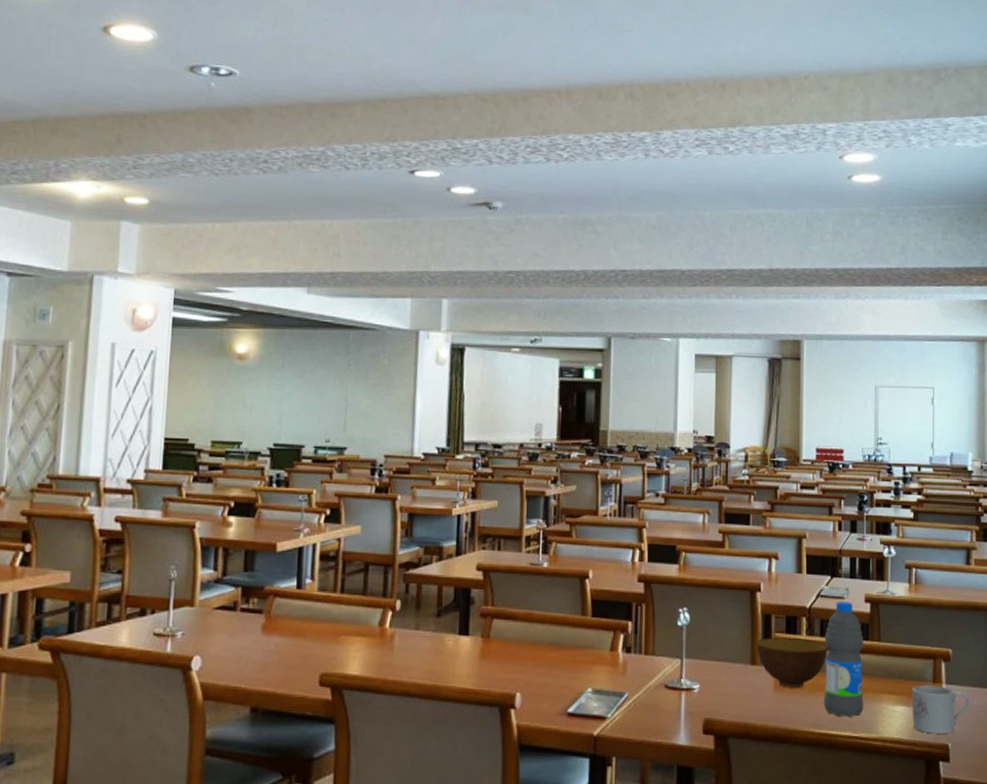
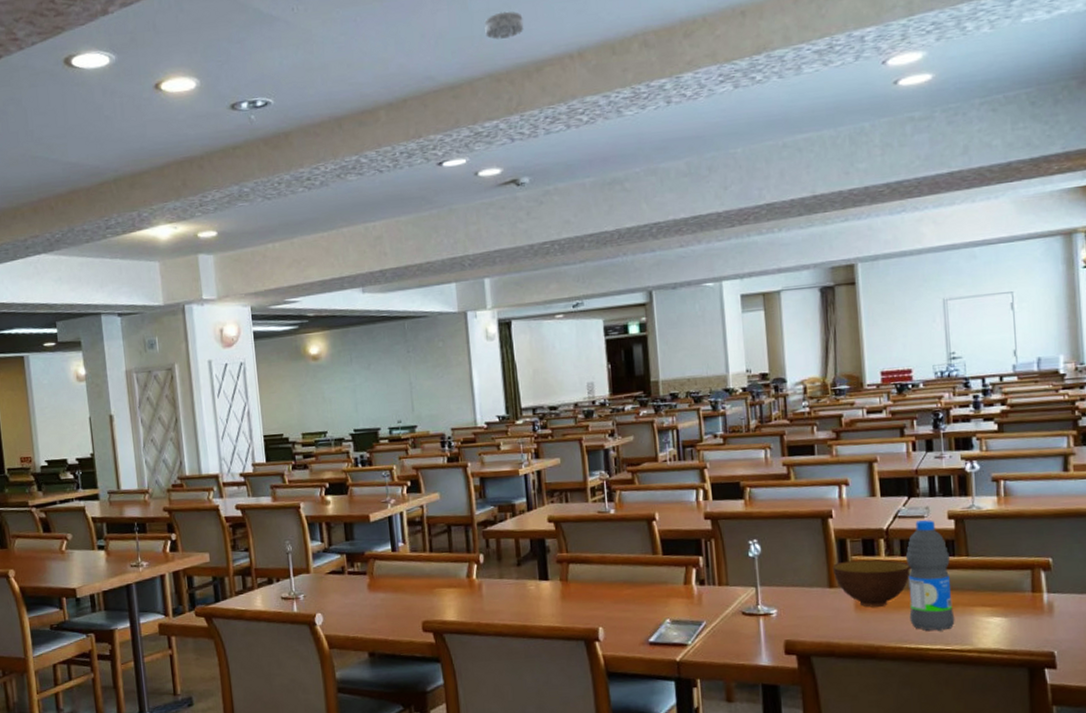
smoke detector: none [477,34,516,62] -> present [484,11,524,40]
mug: present [911,685,970,734] -> none [1008,595,1077,643]

